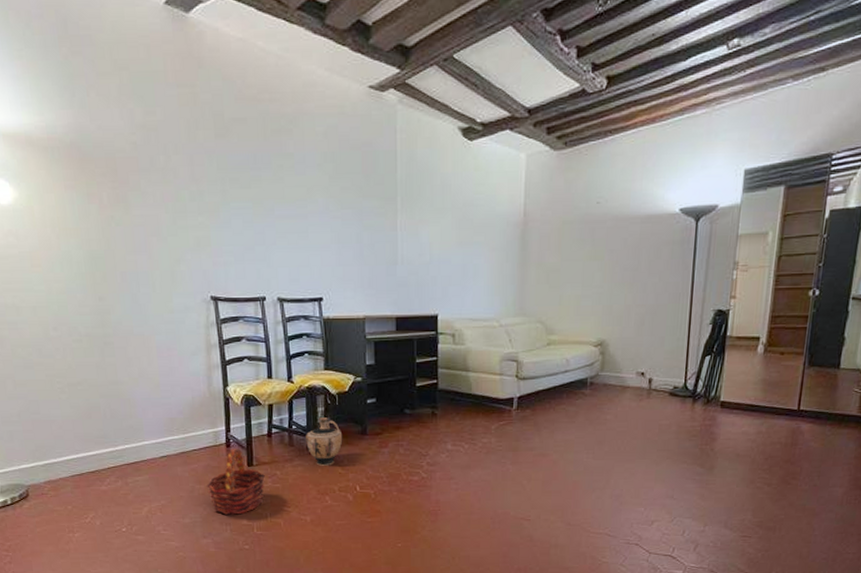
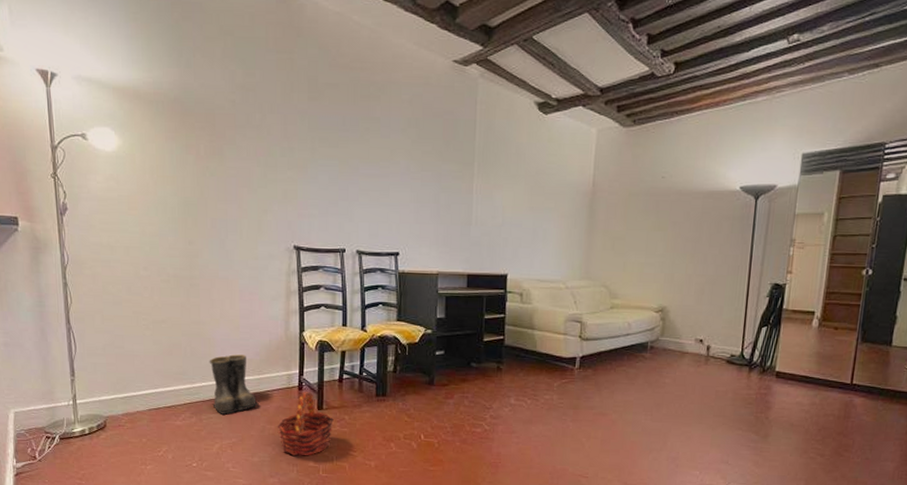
boots: none [130,414,185,477] -> present [209,354,258,415]
ceramic jug: present [306,417,343,466] -> none [375,366,411,413]

